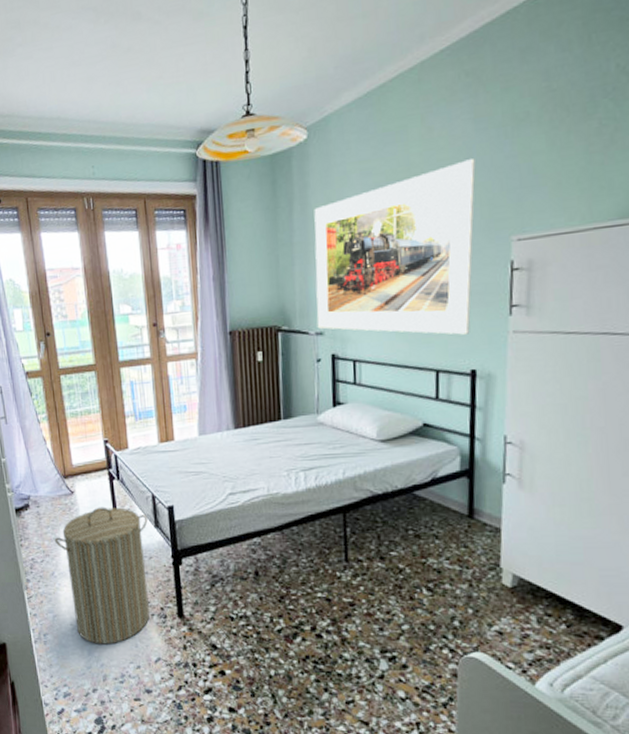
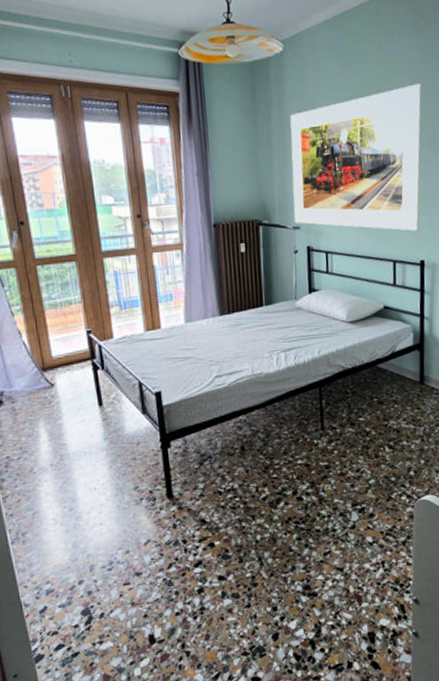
laundry hamper: present [54,507,150,645] -> none [33,397,138,536]

